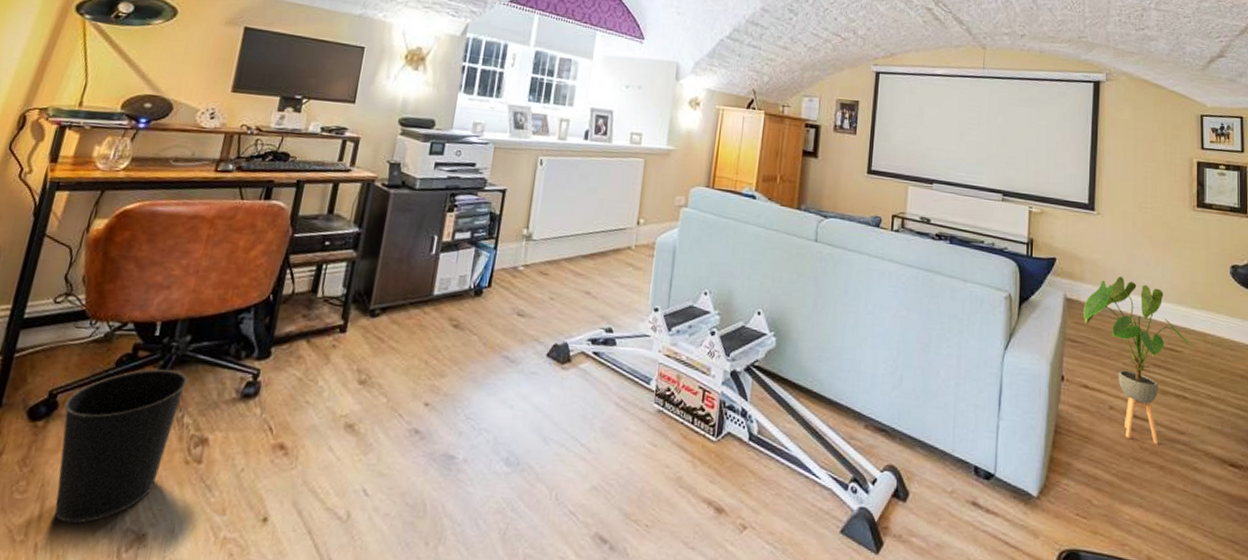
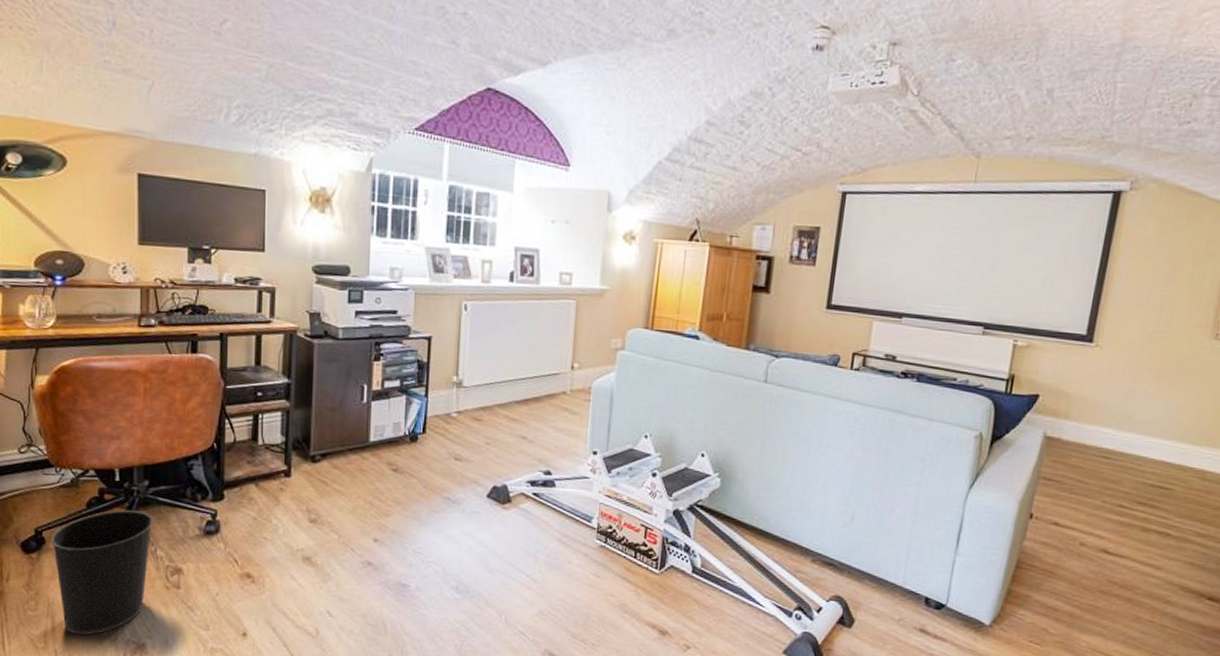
house plant: present [1084,276,1195,444] -> none [1063,413,1189,578]

